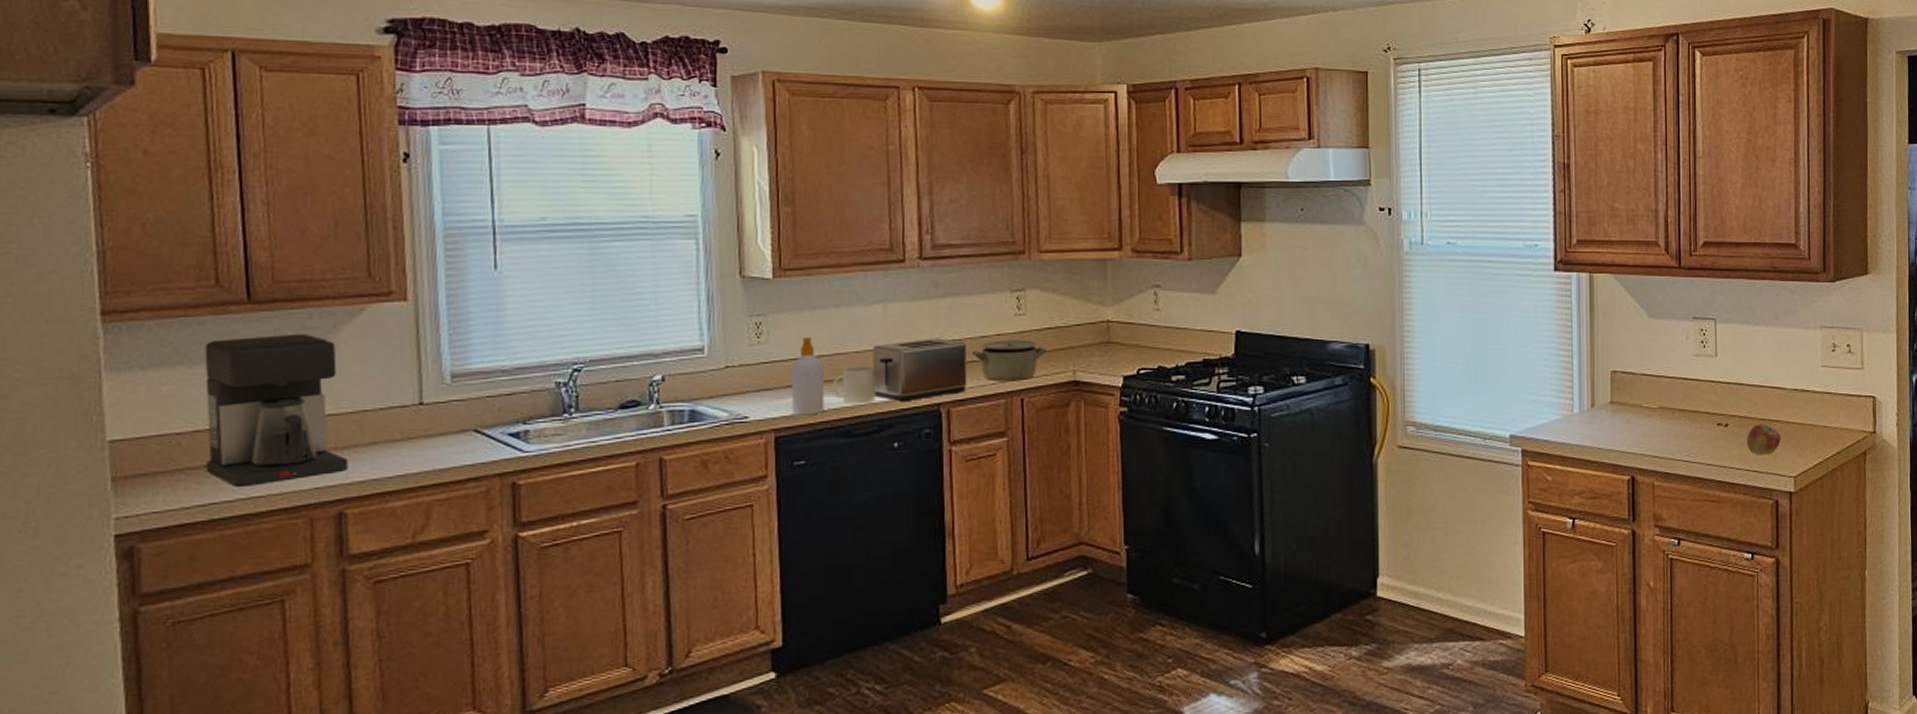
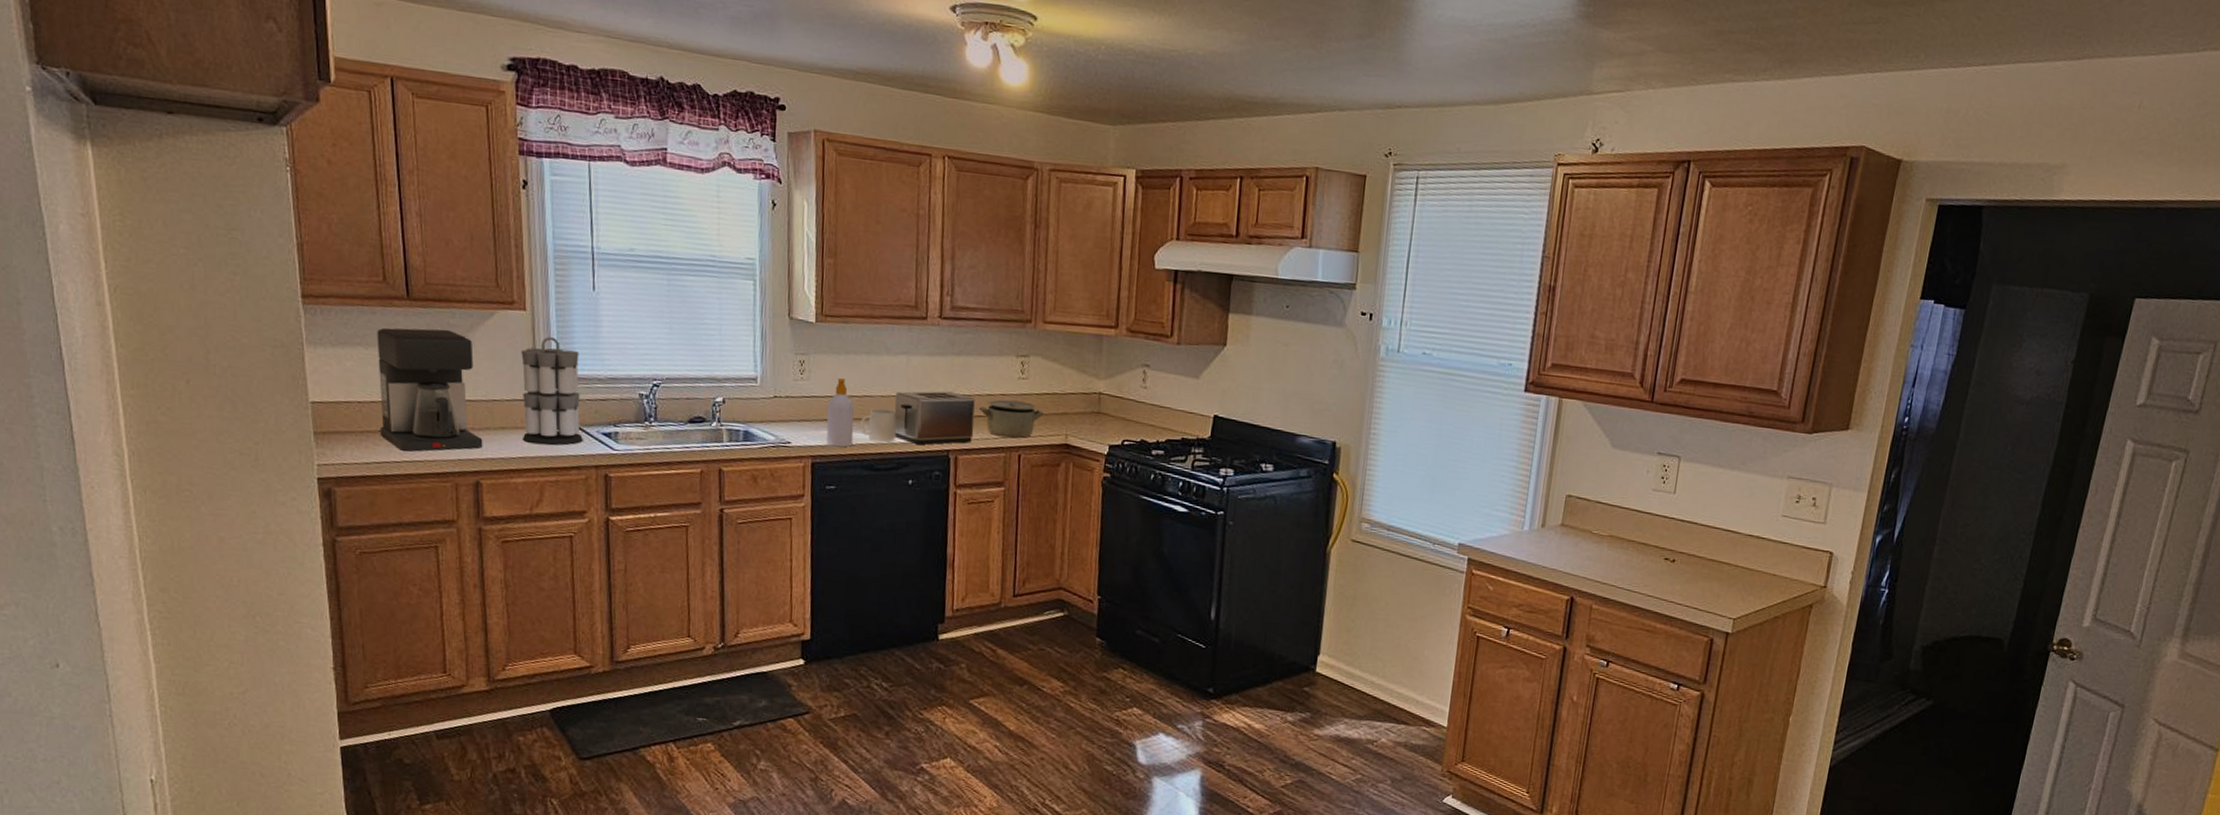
spice rack: none [401,329,483,458] -> present [521,337,583,446]
fruit: present [1746,424,1781,455] -> none [1691,564,1727,595]

